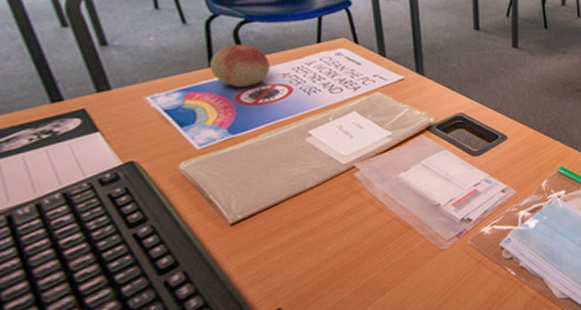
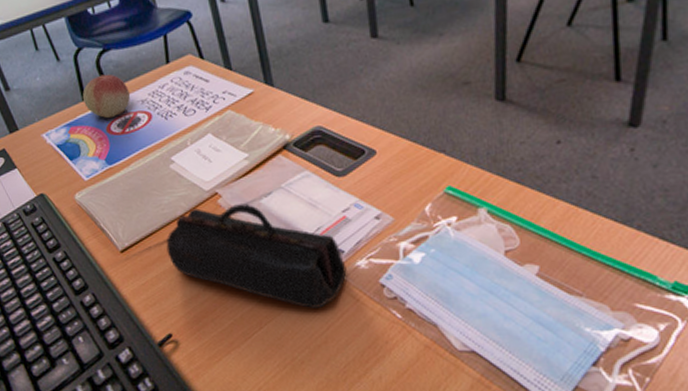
pencil case: none [289,177,472,272] -> present [166,203,347,308]

